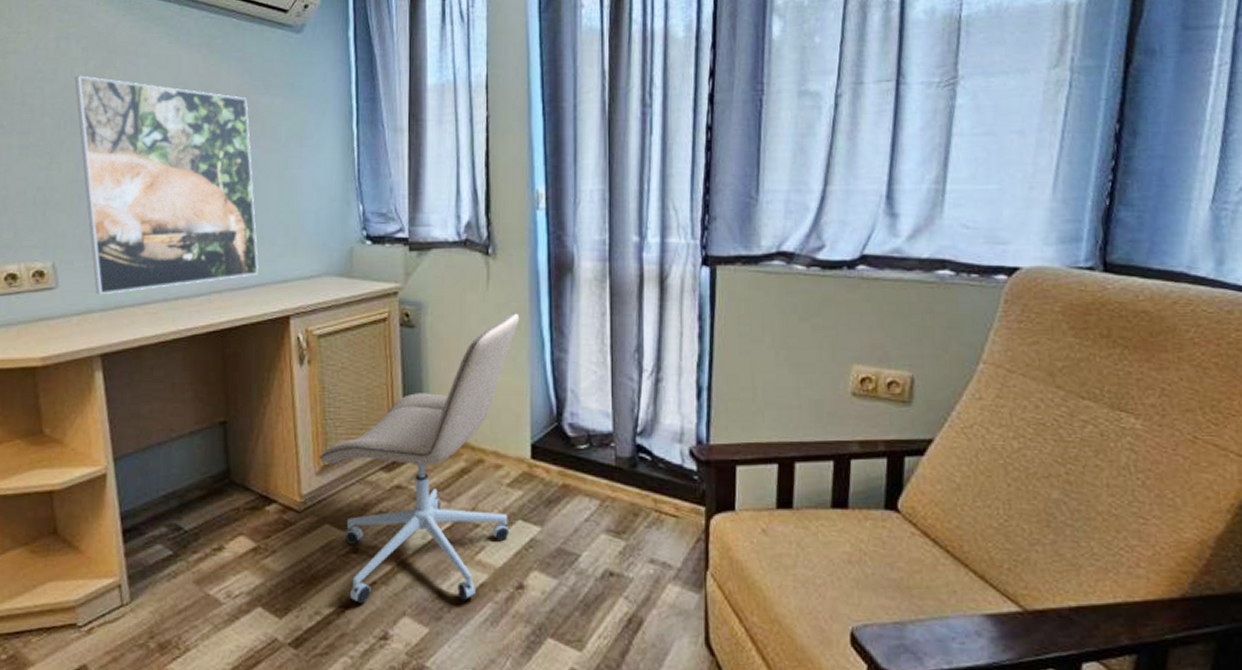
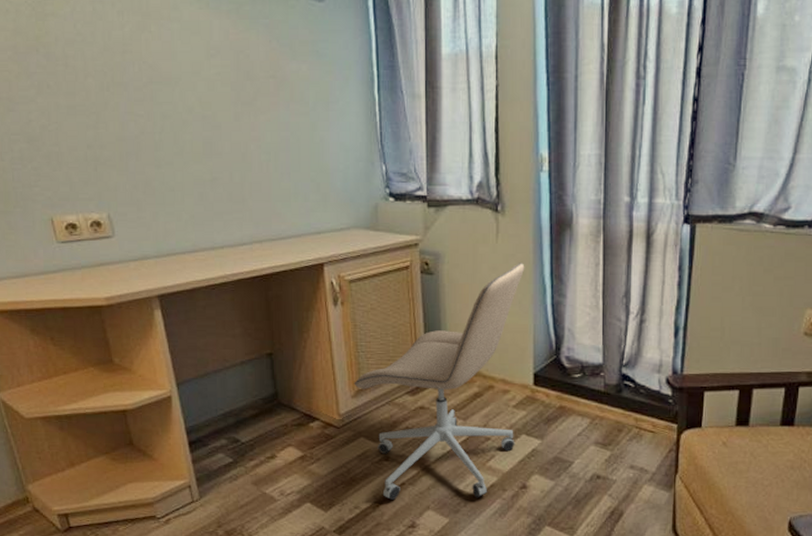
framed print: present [74,75,258,295] -> none [113,38,294,244]

